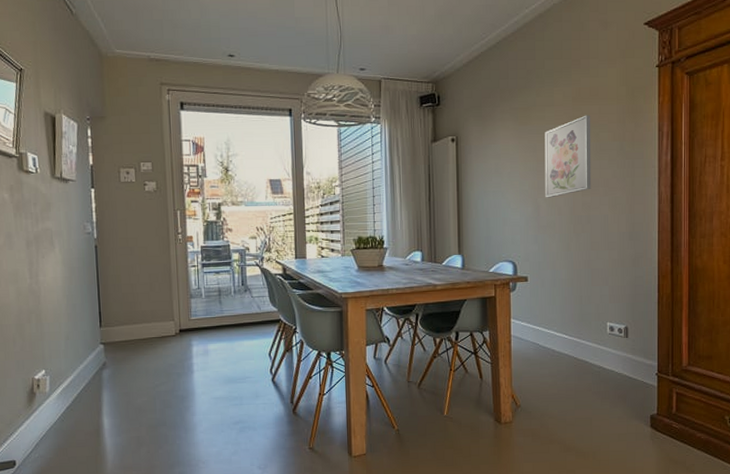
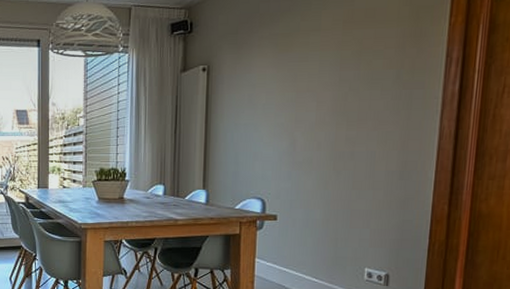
wall art: present [544,115,592,198] -> none [303,40,364,132]

